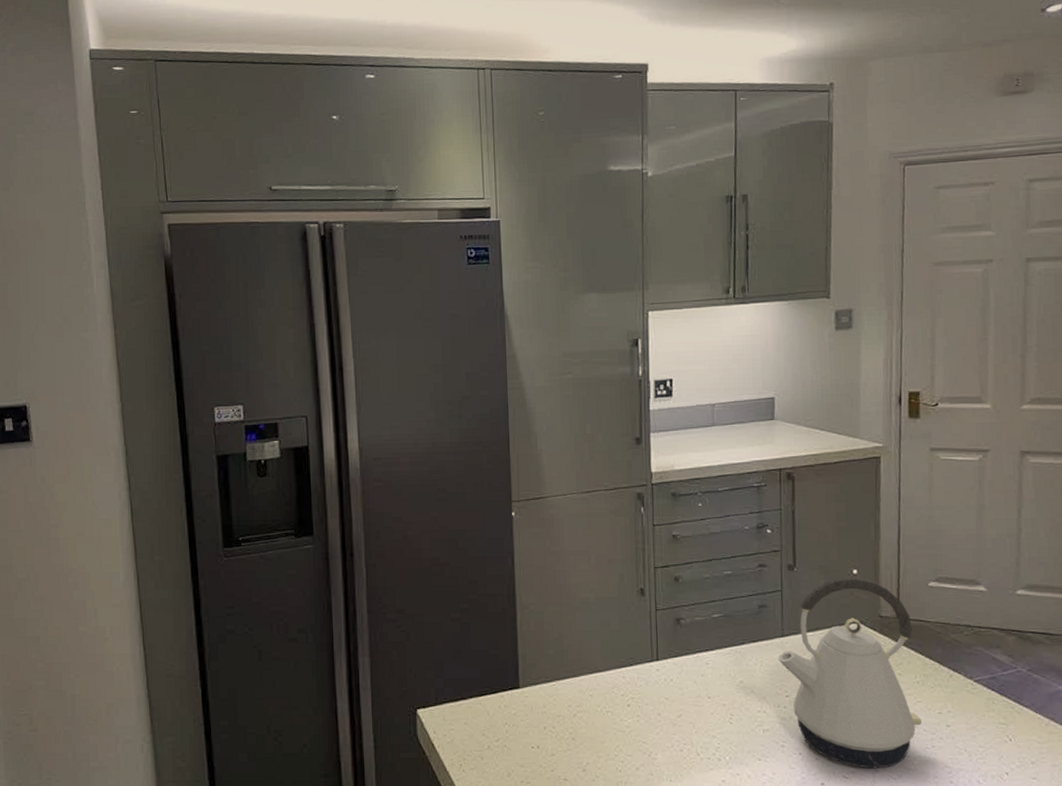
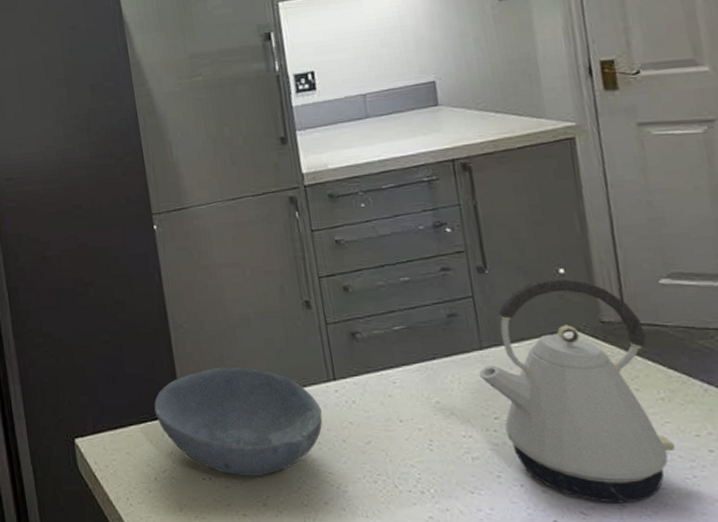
bowl: none [494,646,643,745] -> present [154,366,323,476]

